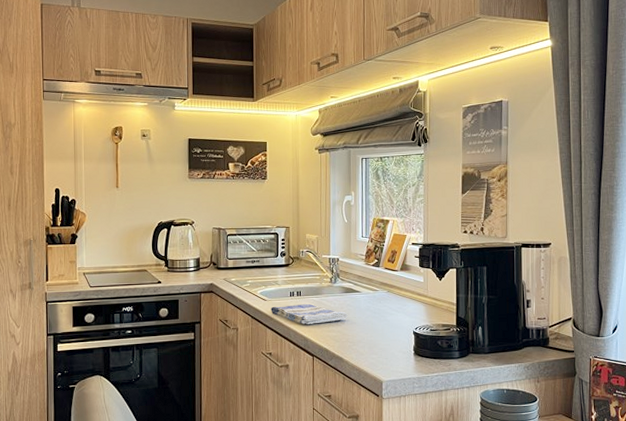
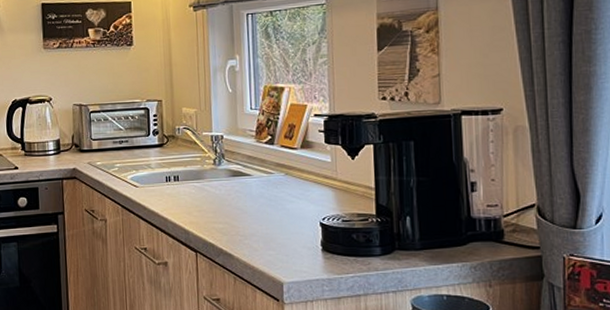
dish towel: present [271,304,348,324] -> none [143,191,237,215]

